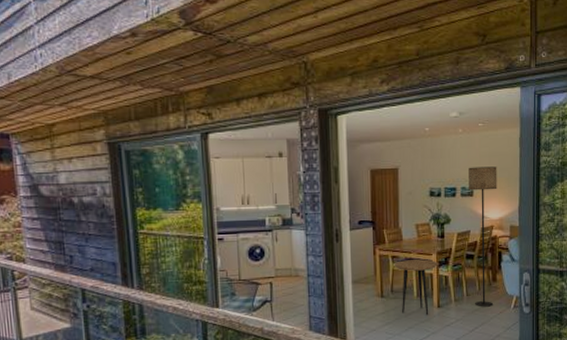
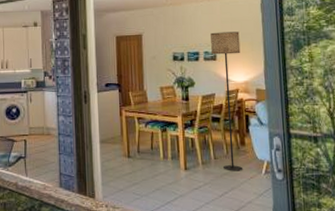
side table: present [395,259,438,316] -> none [141,121,183,178]

